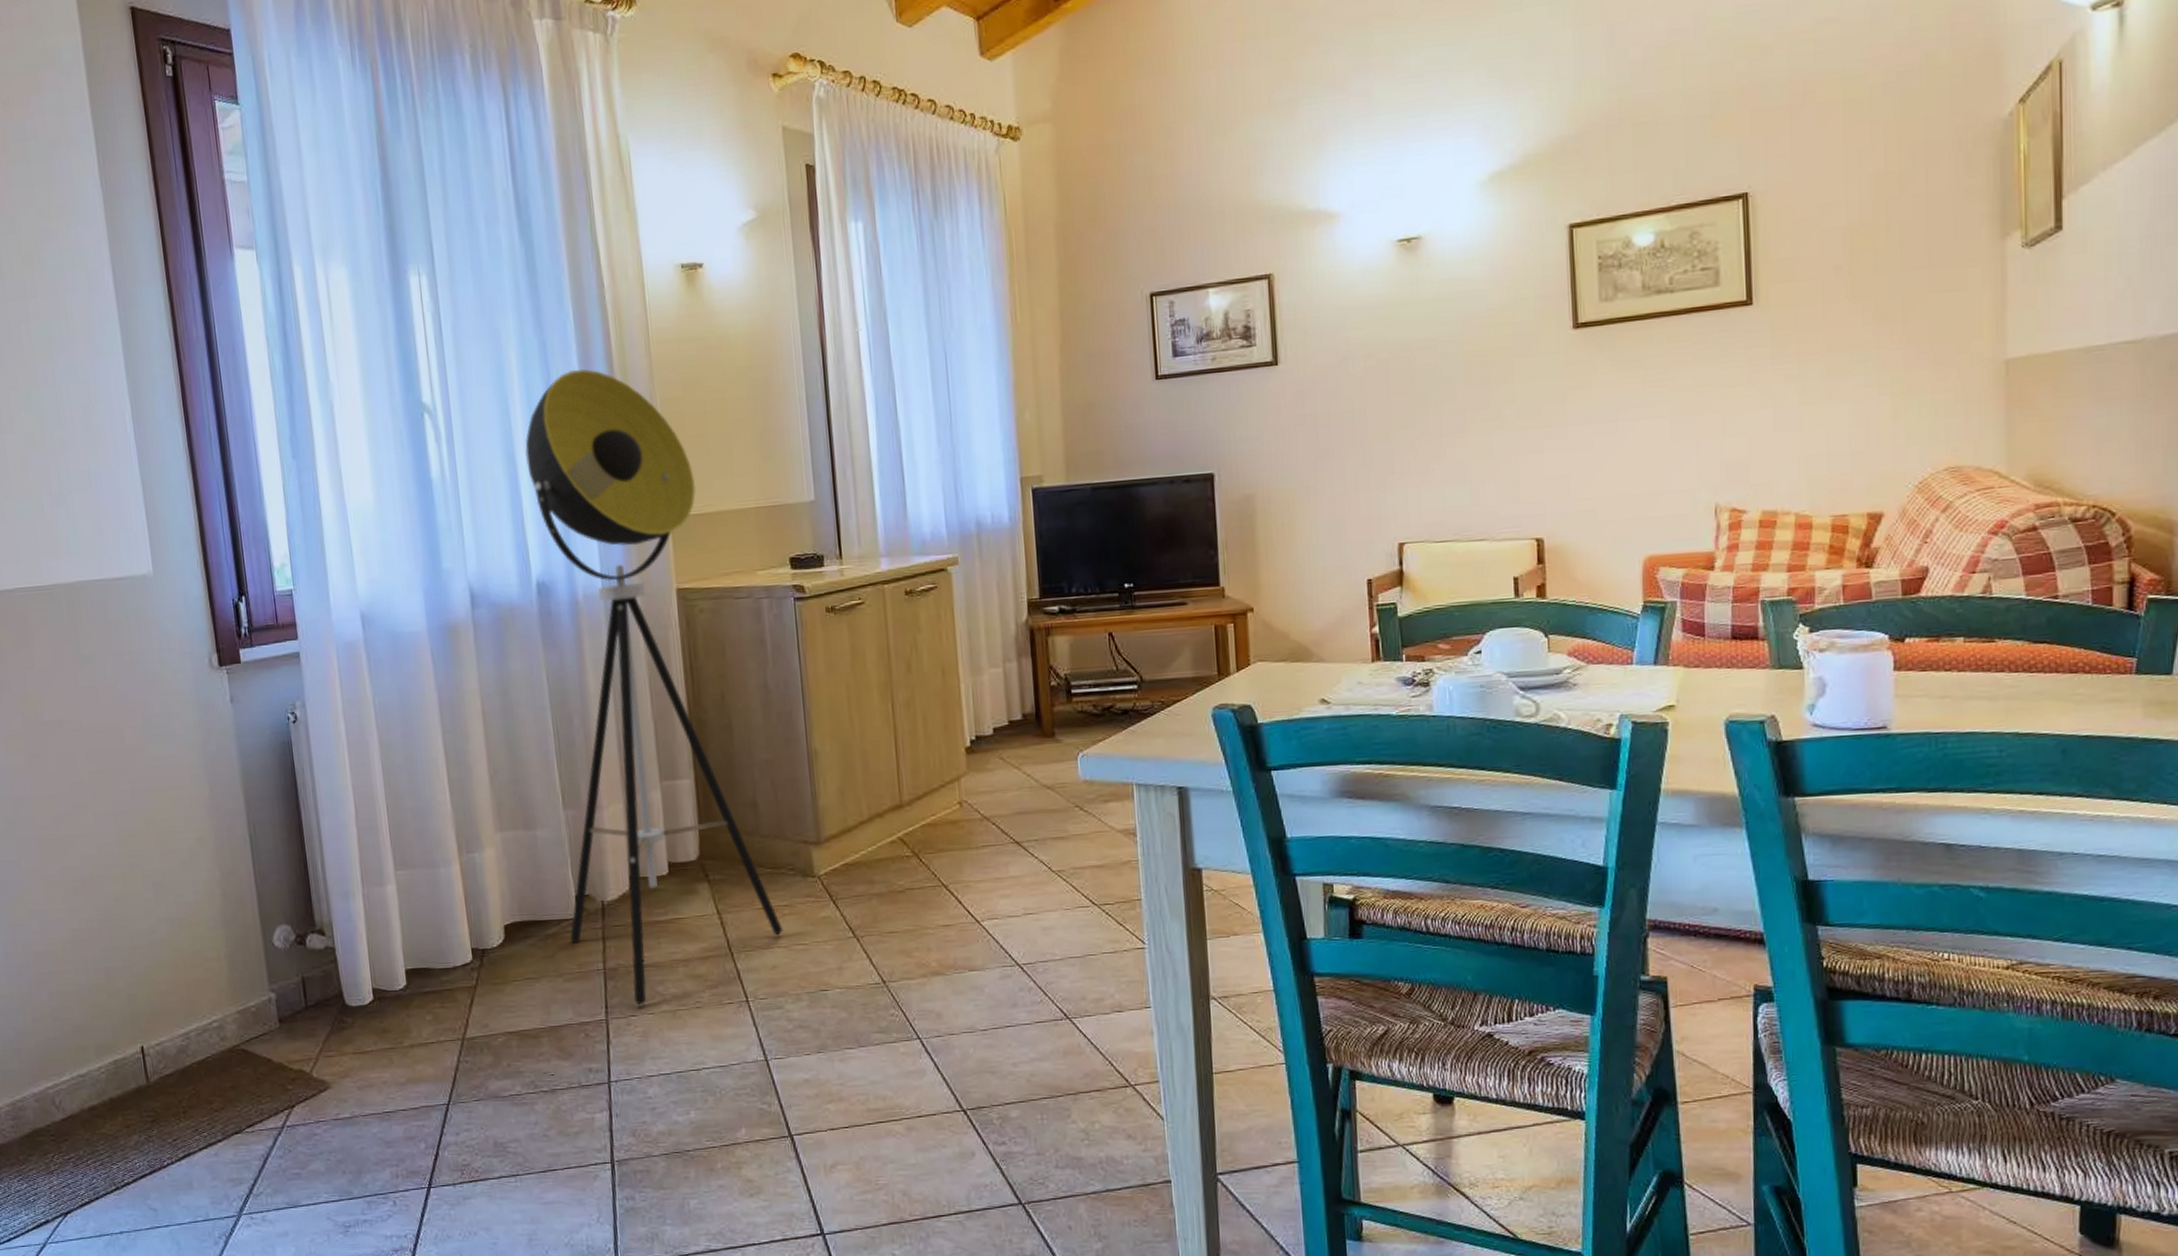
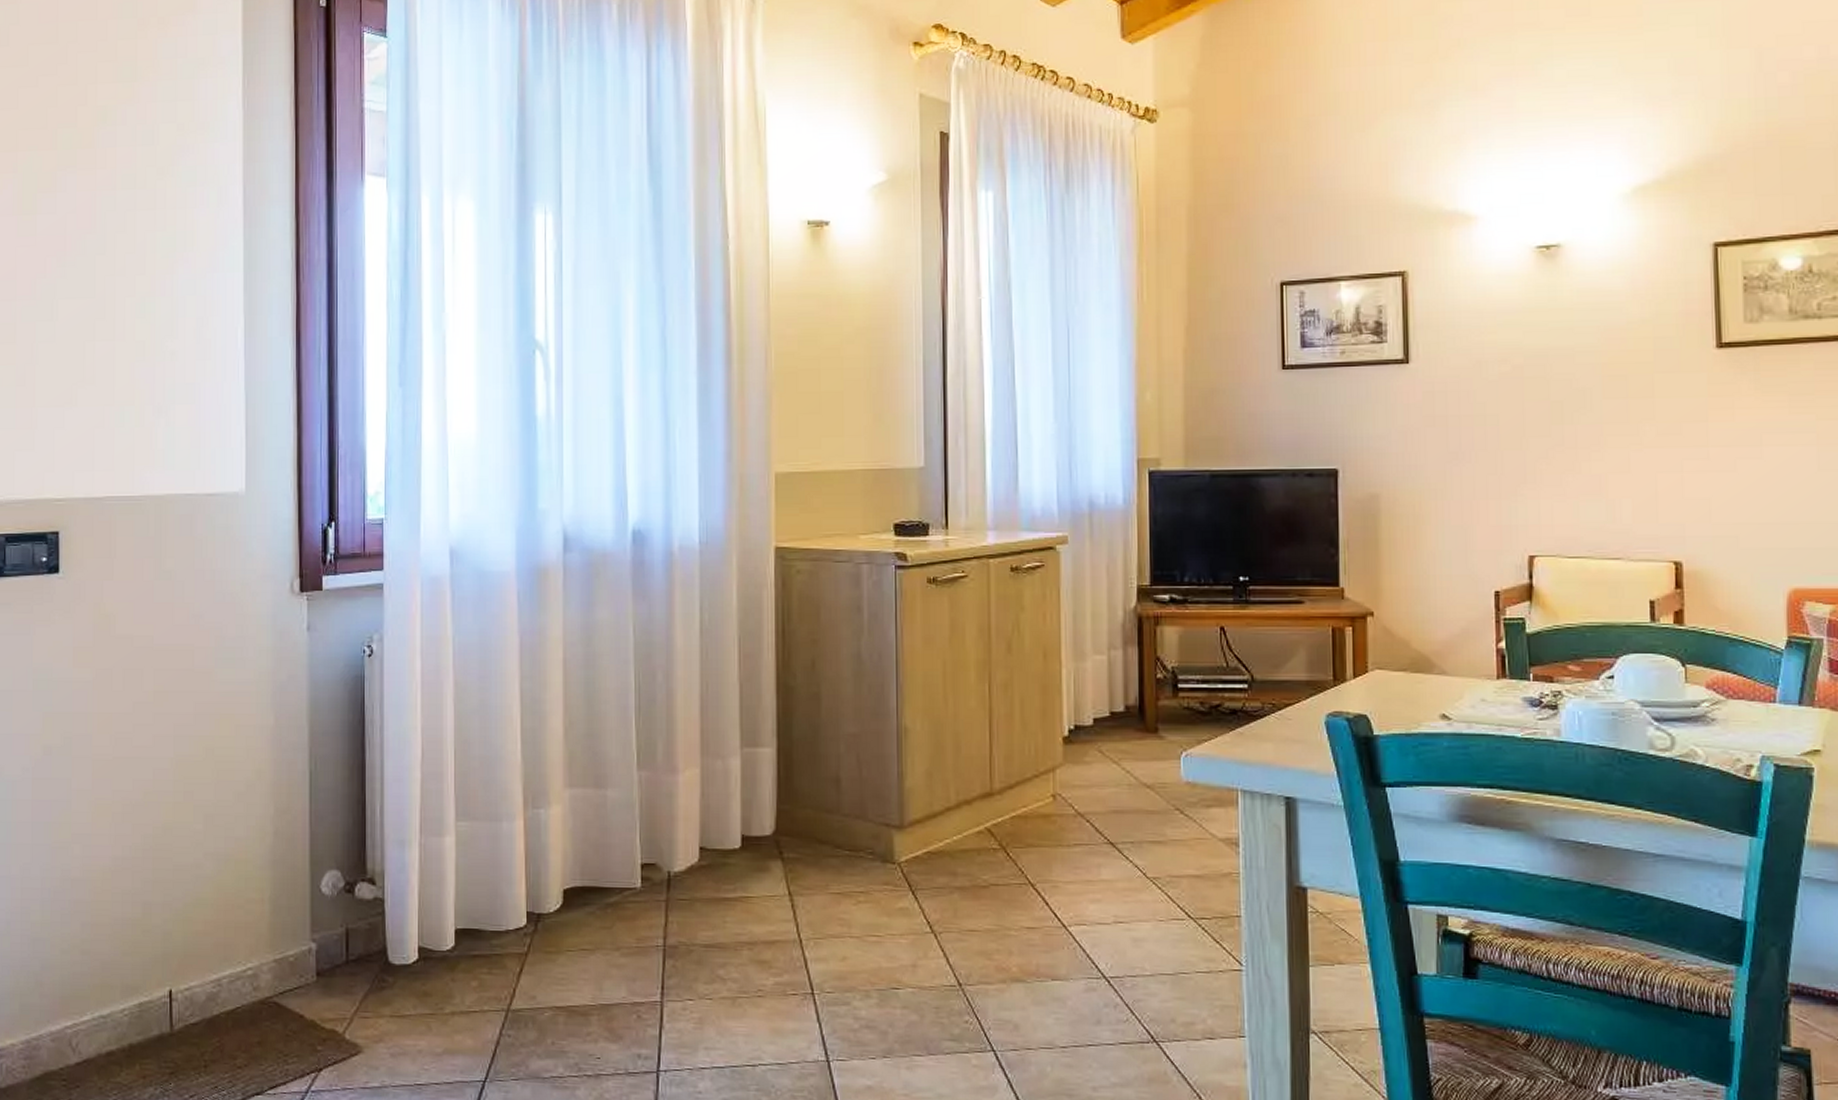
floor lamp: present [525,369,784,1006] -> none [631,318,858,989]

